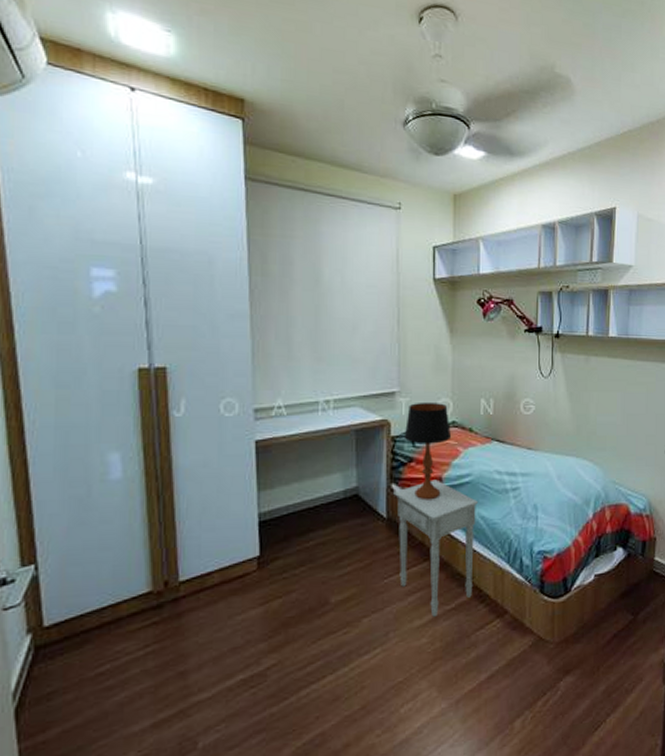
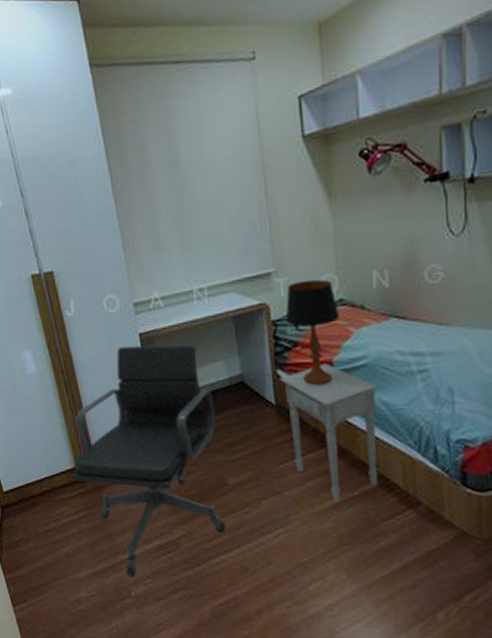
office chair: none [143,452,326,723] -> present [70,344,226,576]

